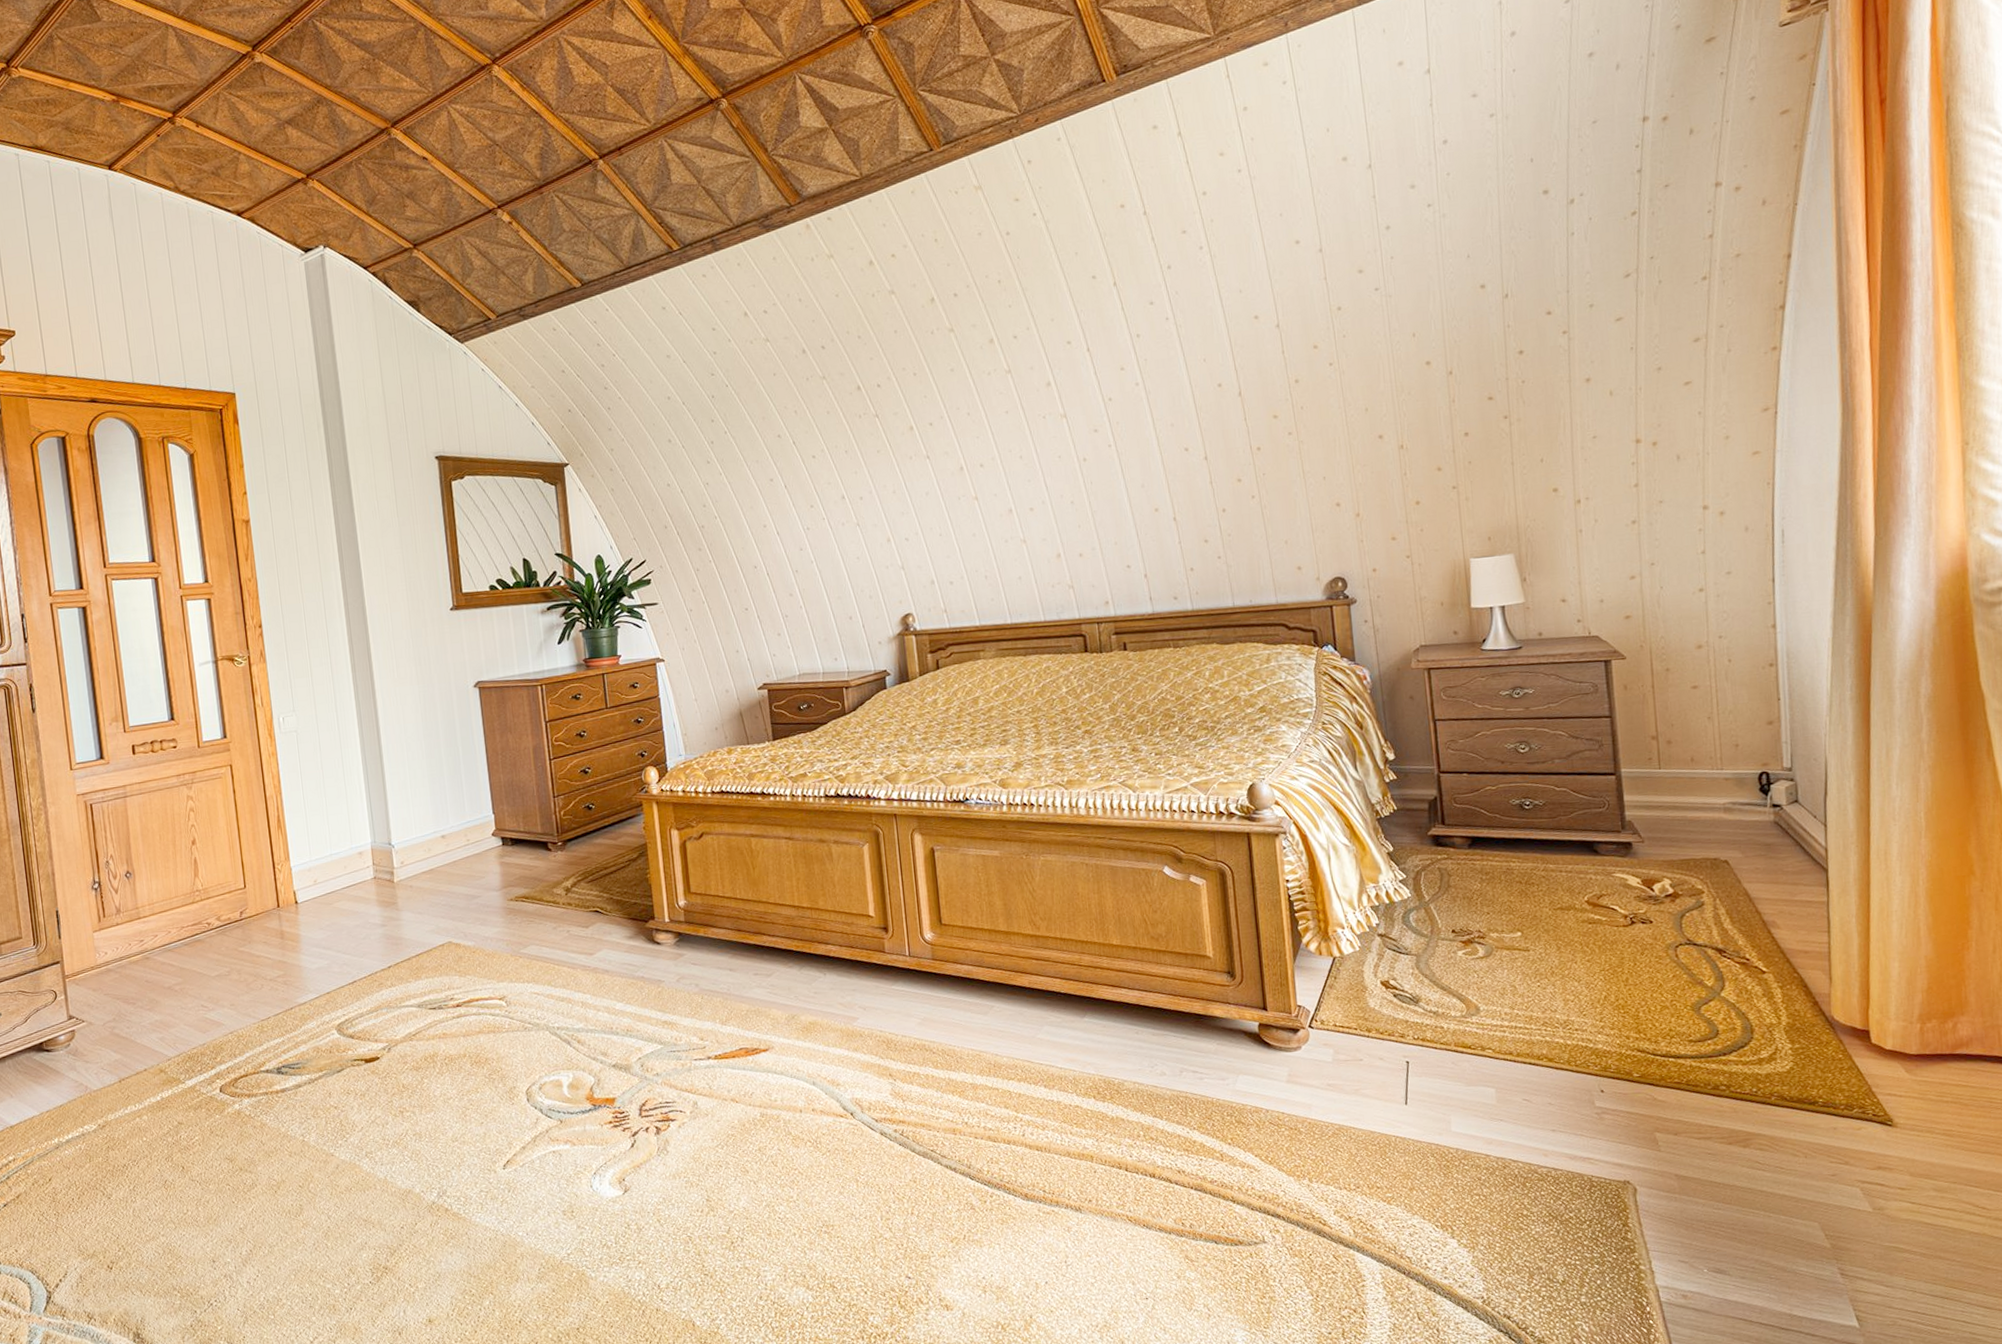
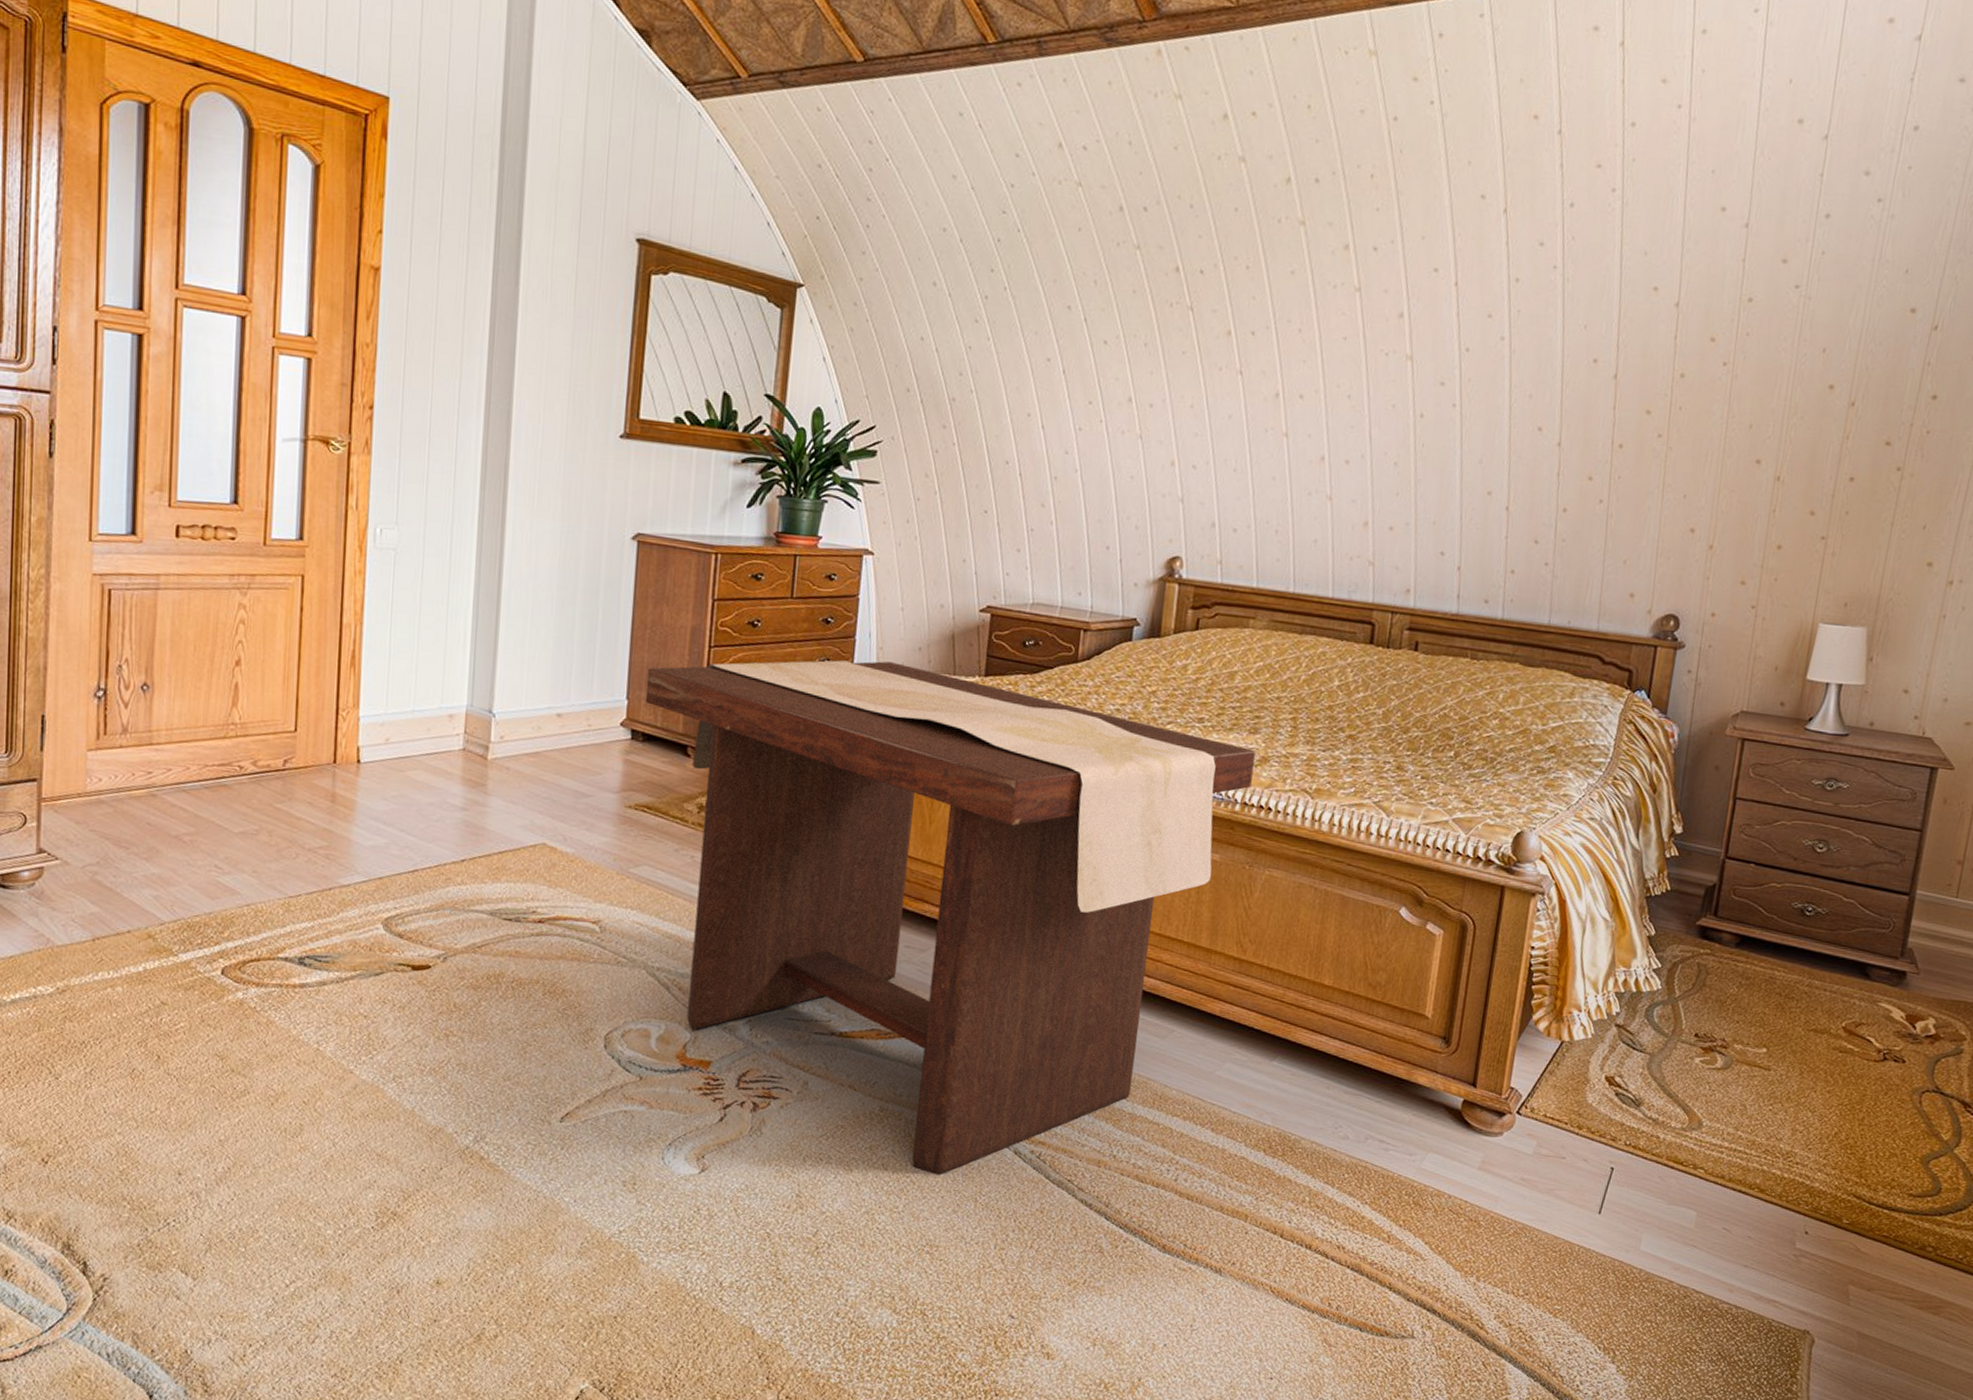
bench: none [505,743,1012,1163] -> present [645,660,1255,1174]

